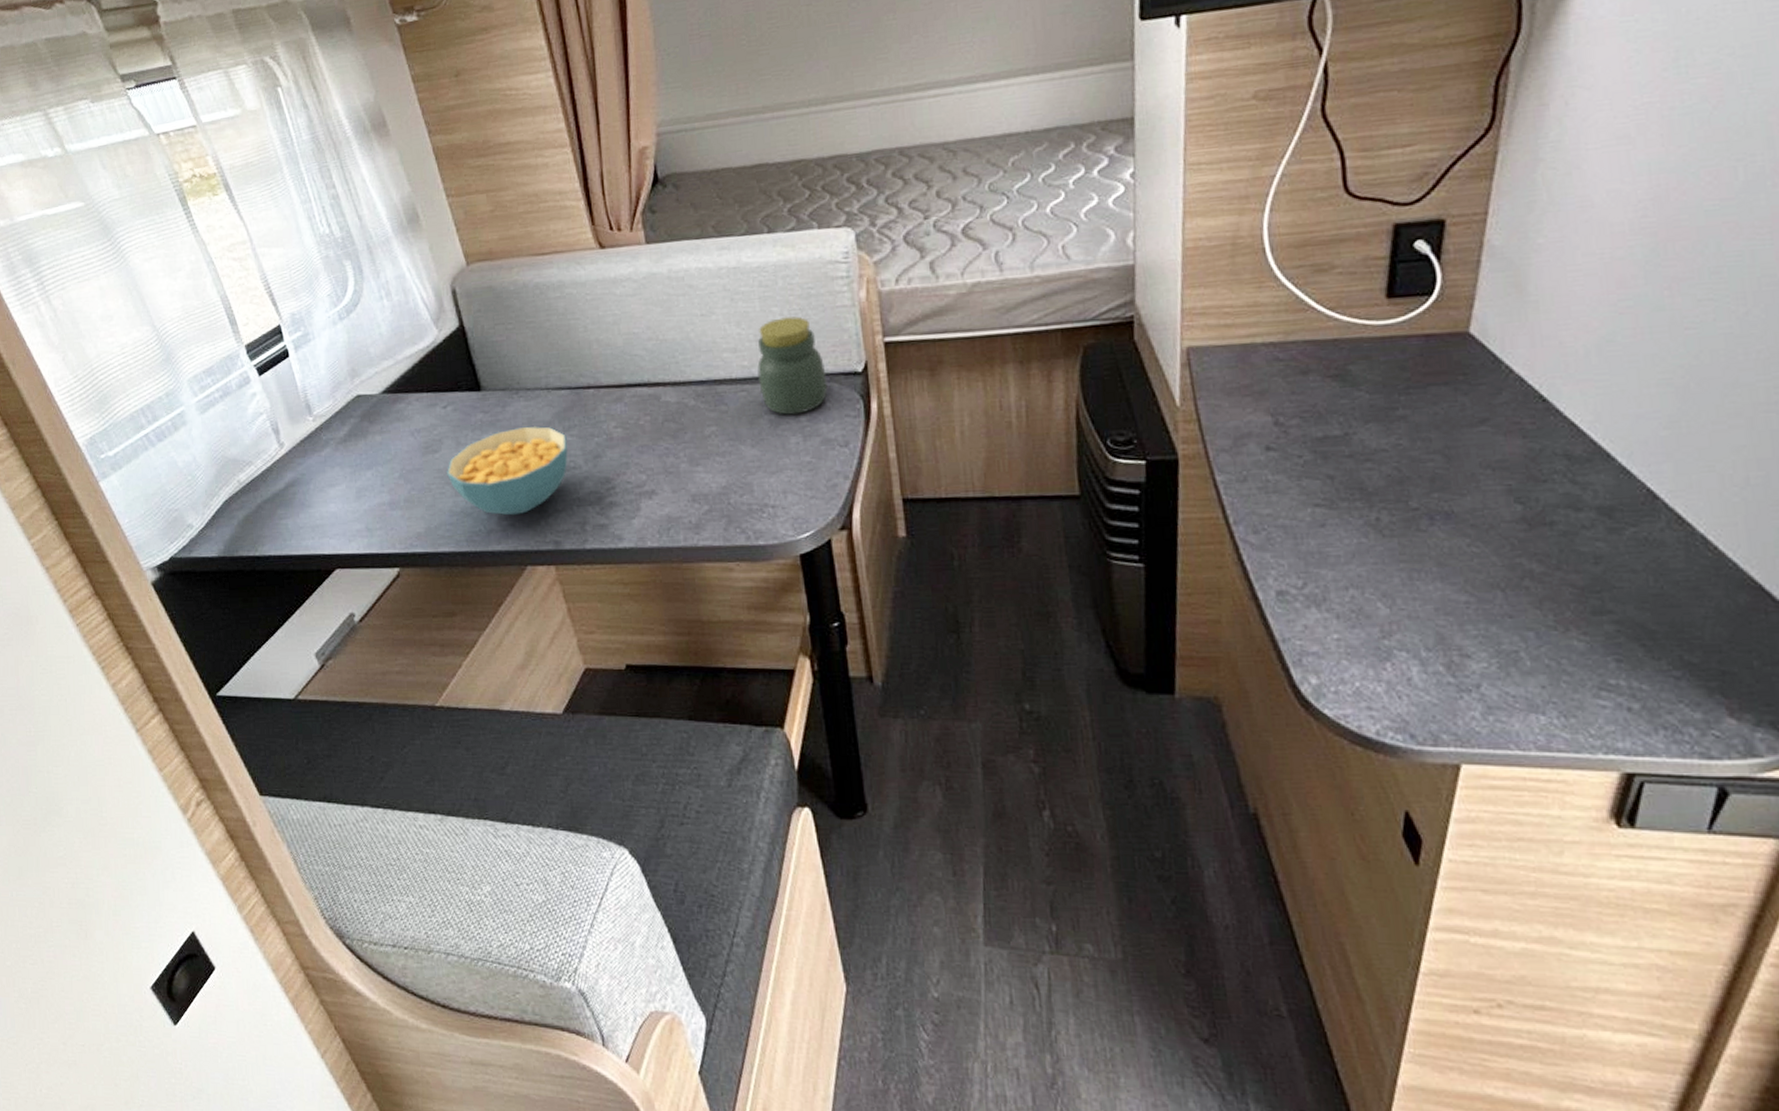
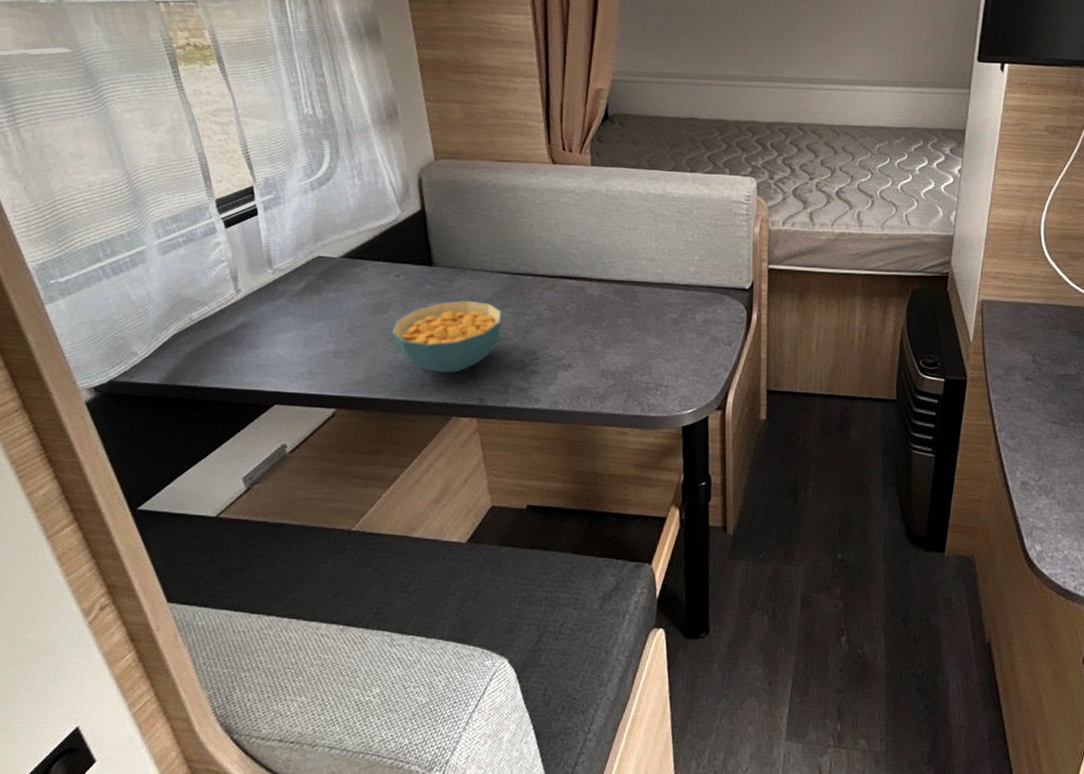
jar: present [757,316,828,415] -> none [667,238,722,316]

